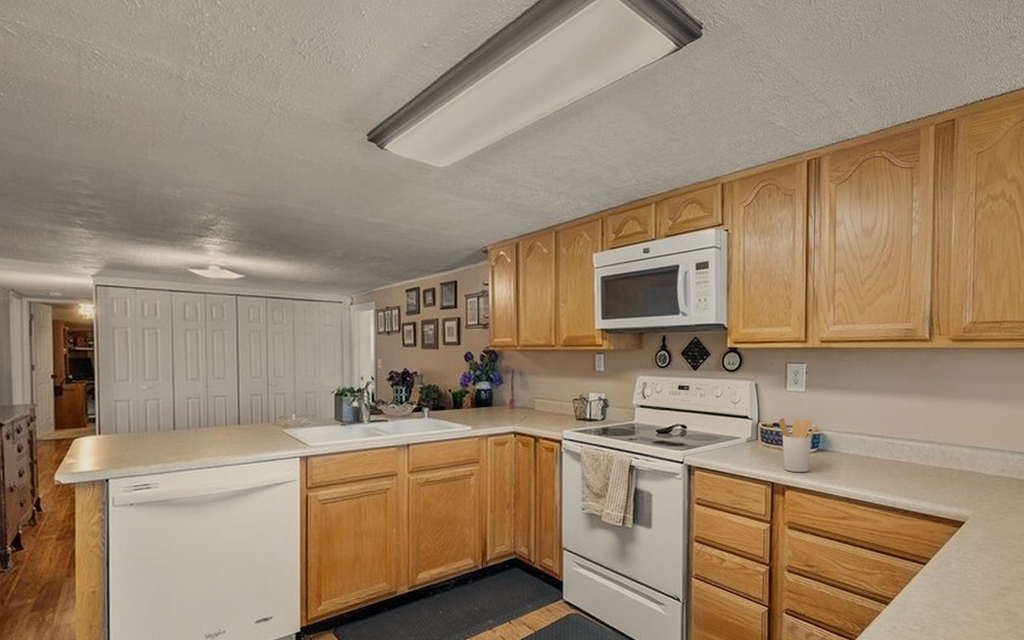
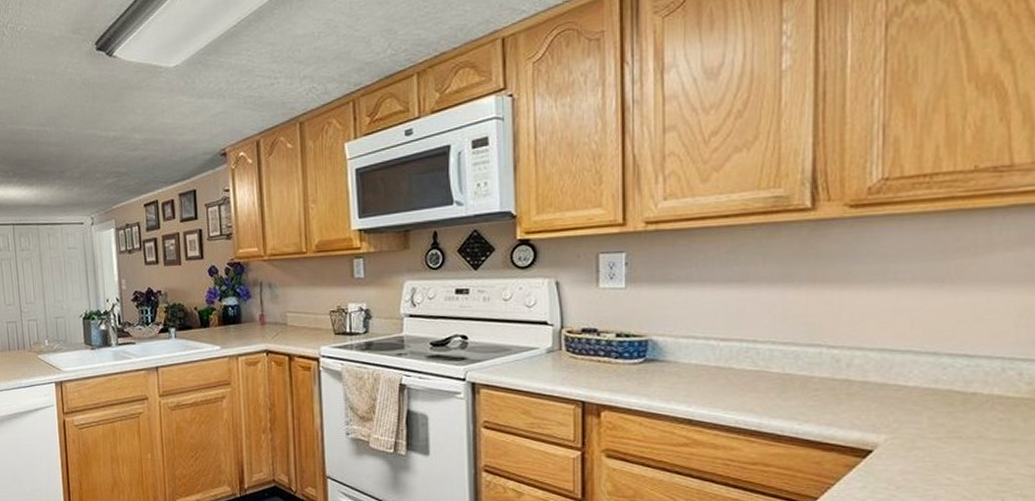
utensil holder: present [778,418,818,473] -> none [589,322,645,389]

